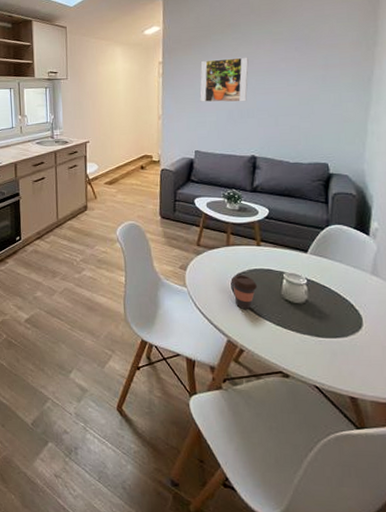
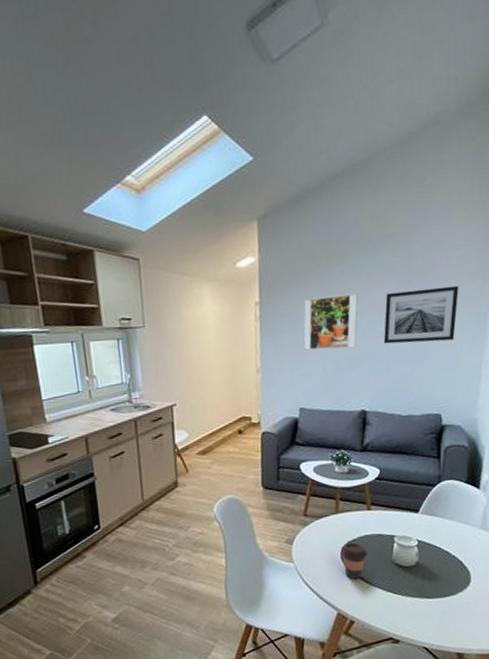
wall art: none [272,52,343,100] -> present [383,285,459,344]

